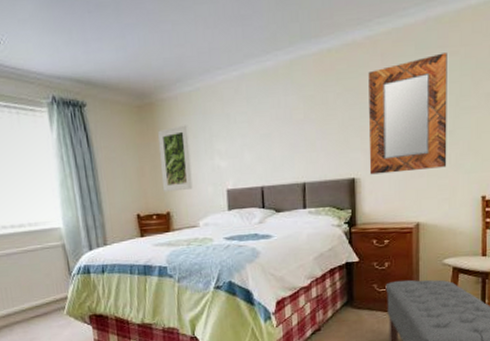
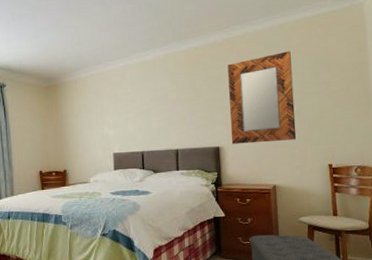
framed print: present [158,125,193,193] -> none [60,102,86,154]

